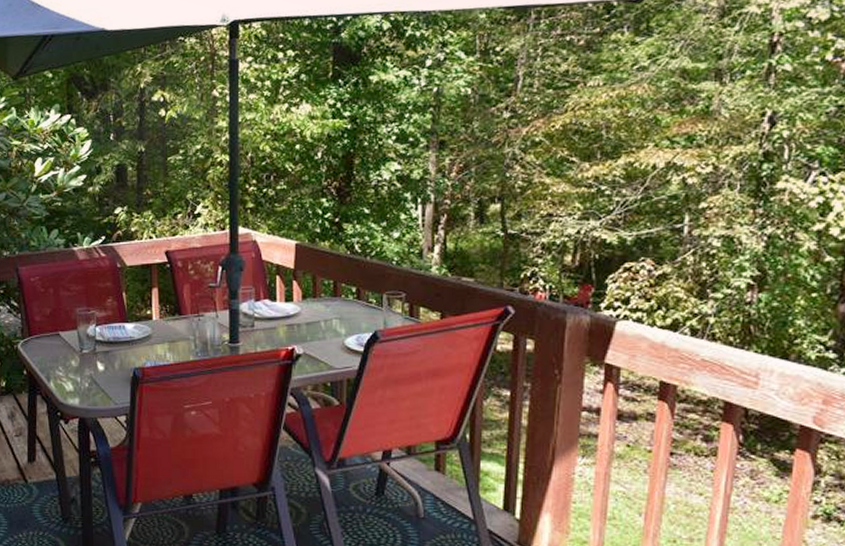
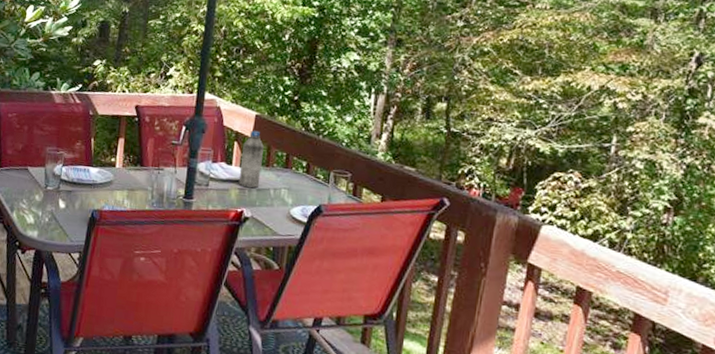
water bottle: none [285,260,309,323] -> present [238,130,264,189]

